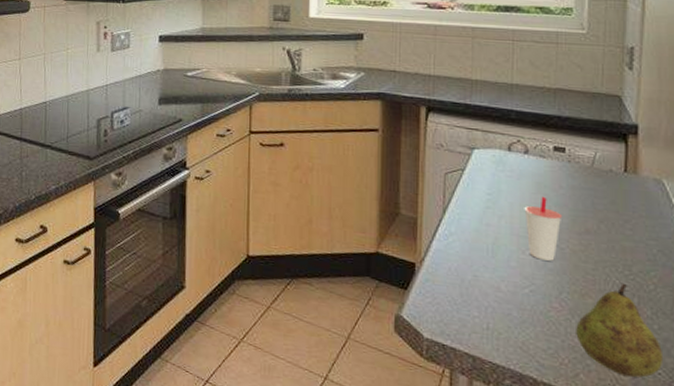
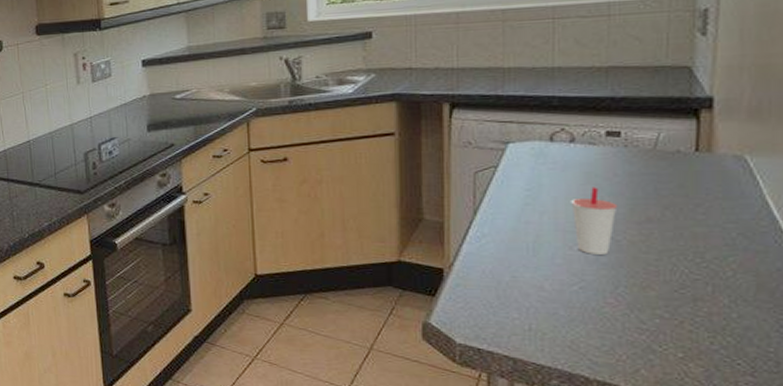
fruit: present [576,284,664,378] -> none [636,273,744,369]

